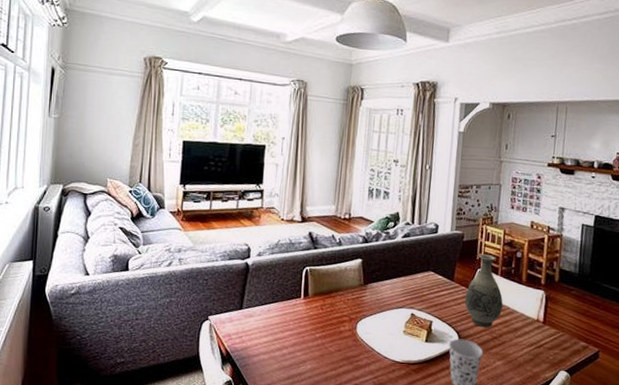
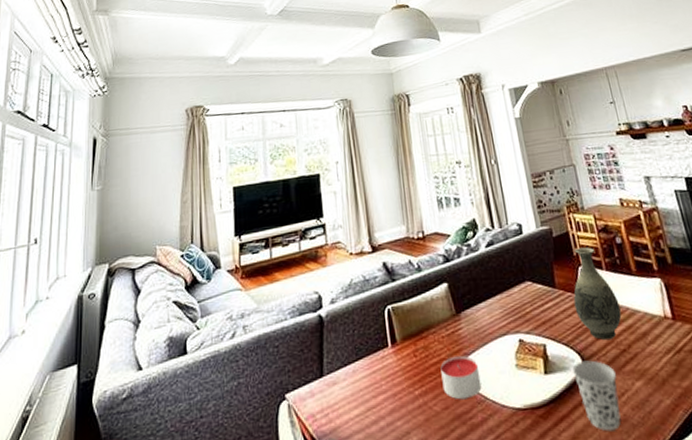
candle: none [340,315,373,348] -> present [440,355,482,400]

